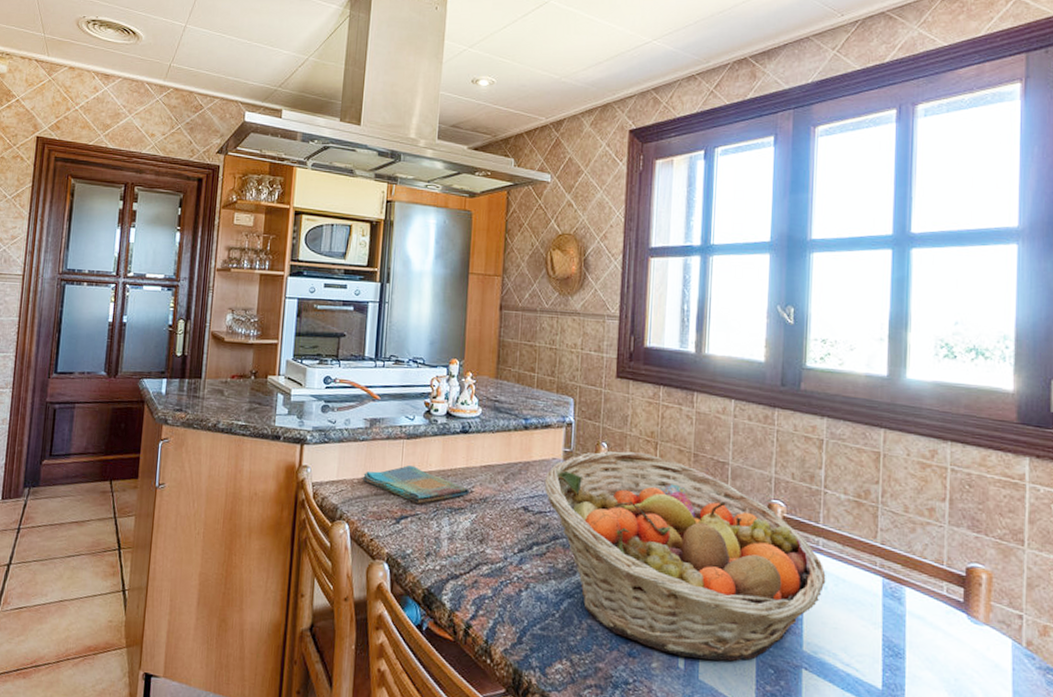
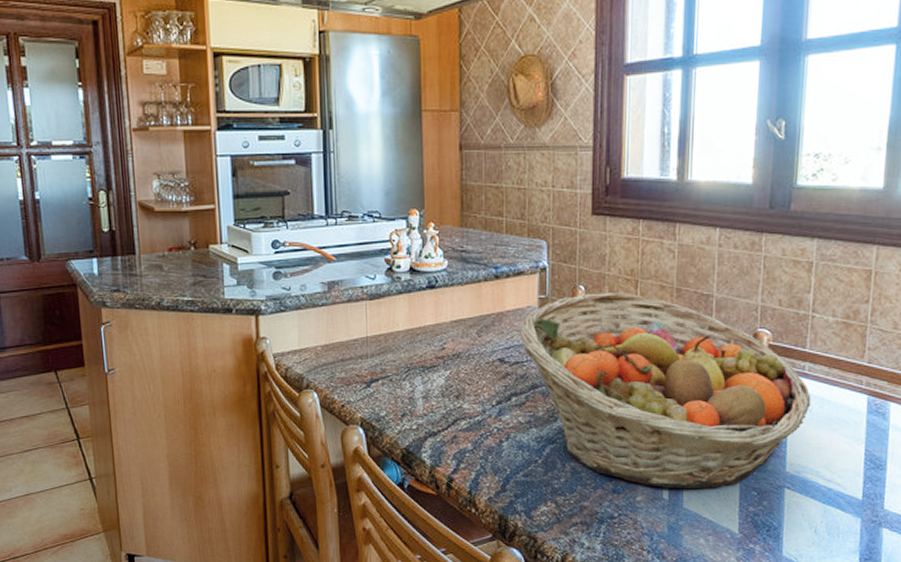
dish towel: present [362,465,469,504] -> none [325,328,441,365]

